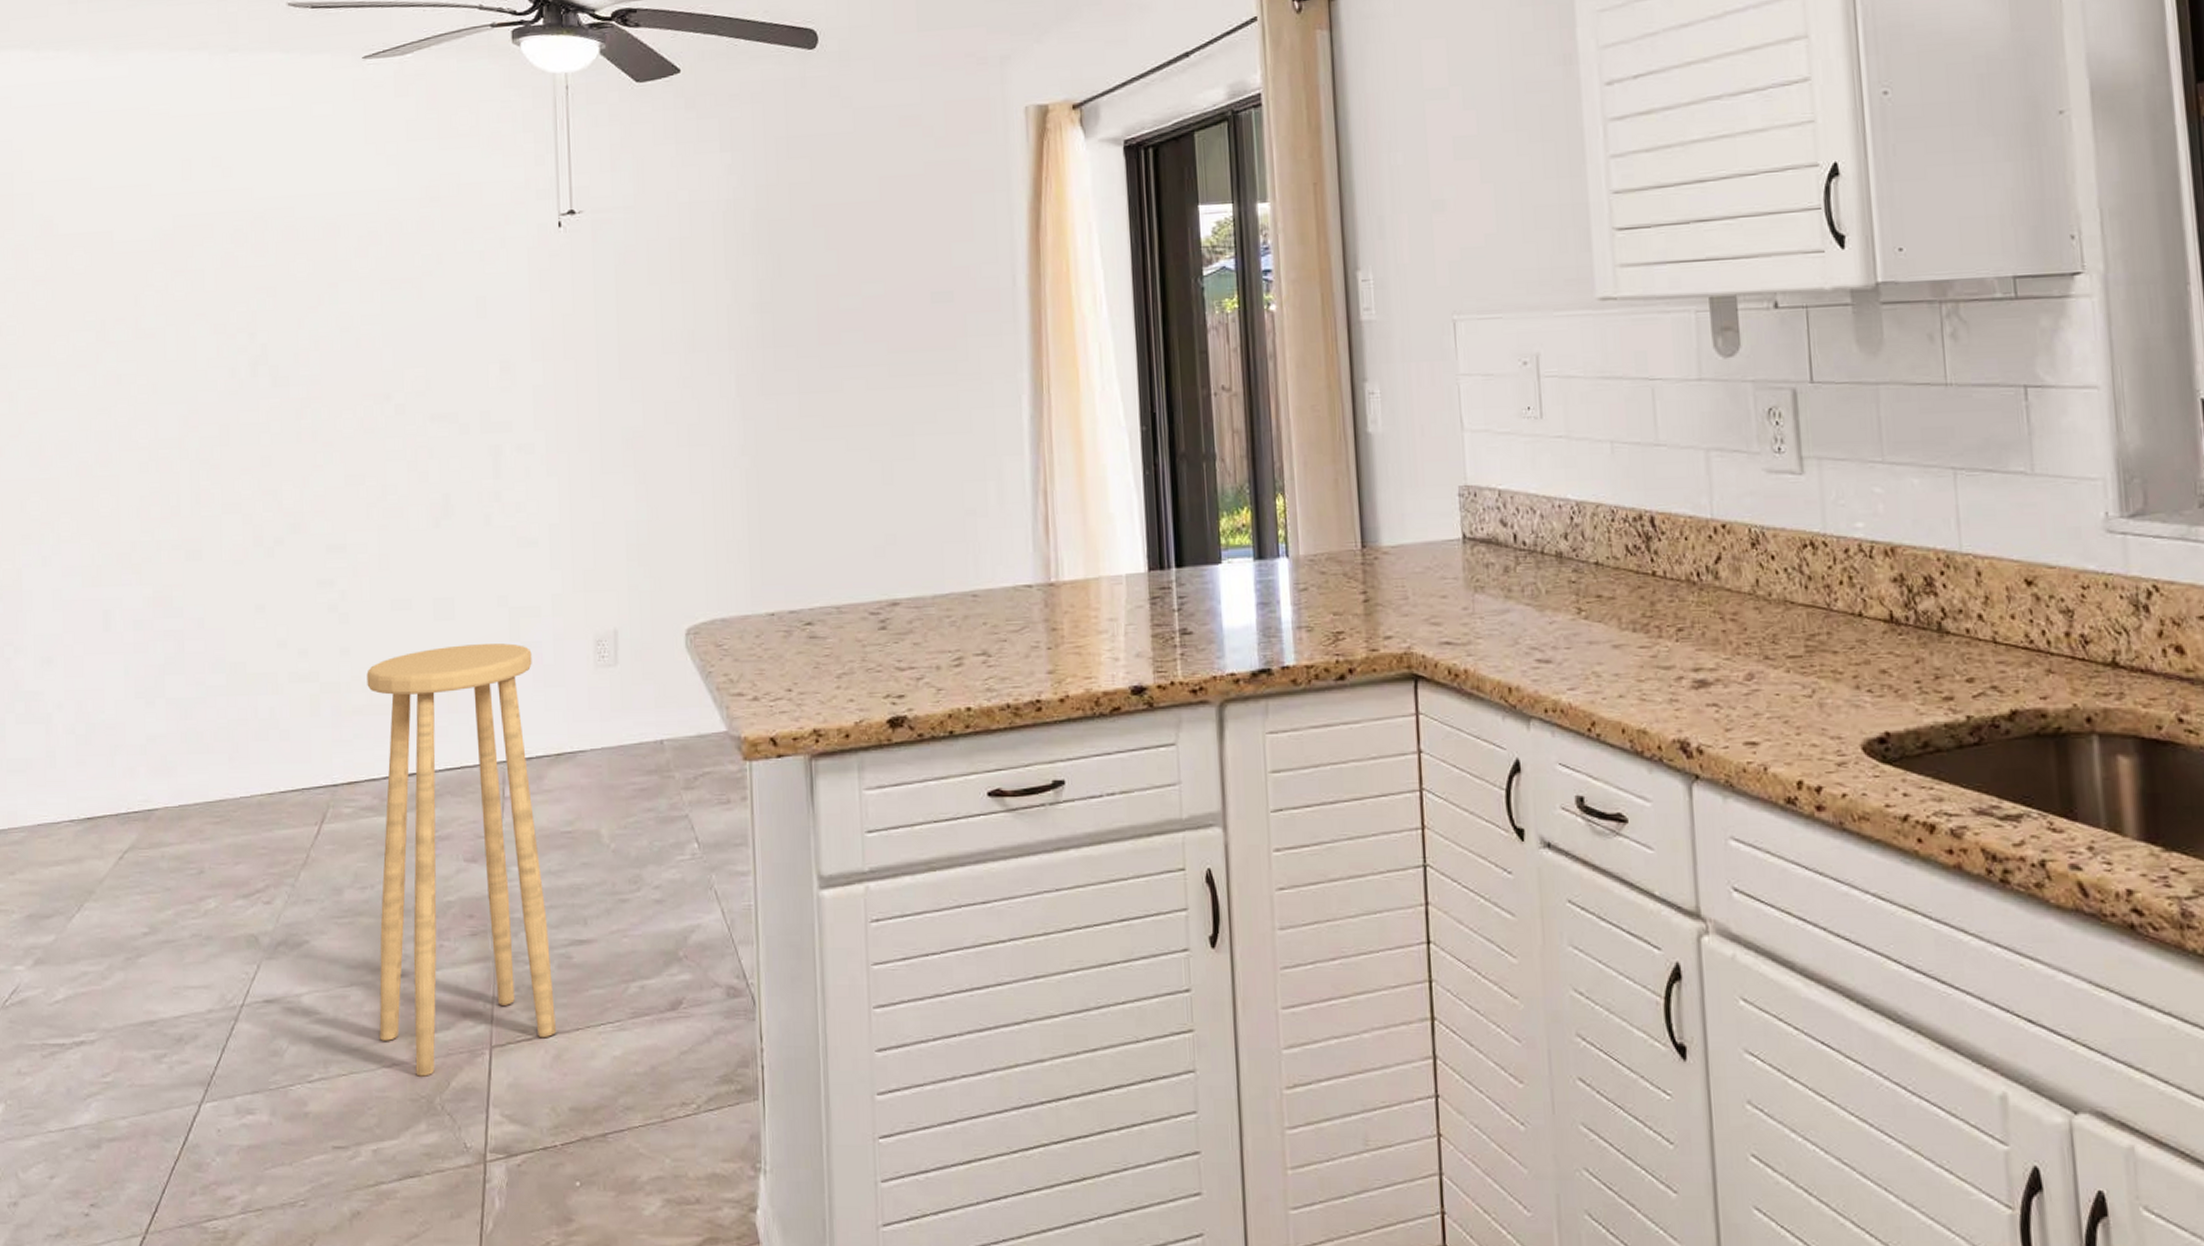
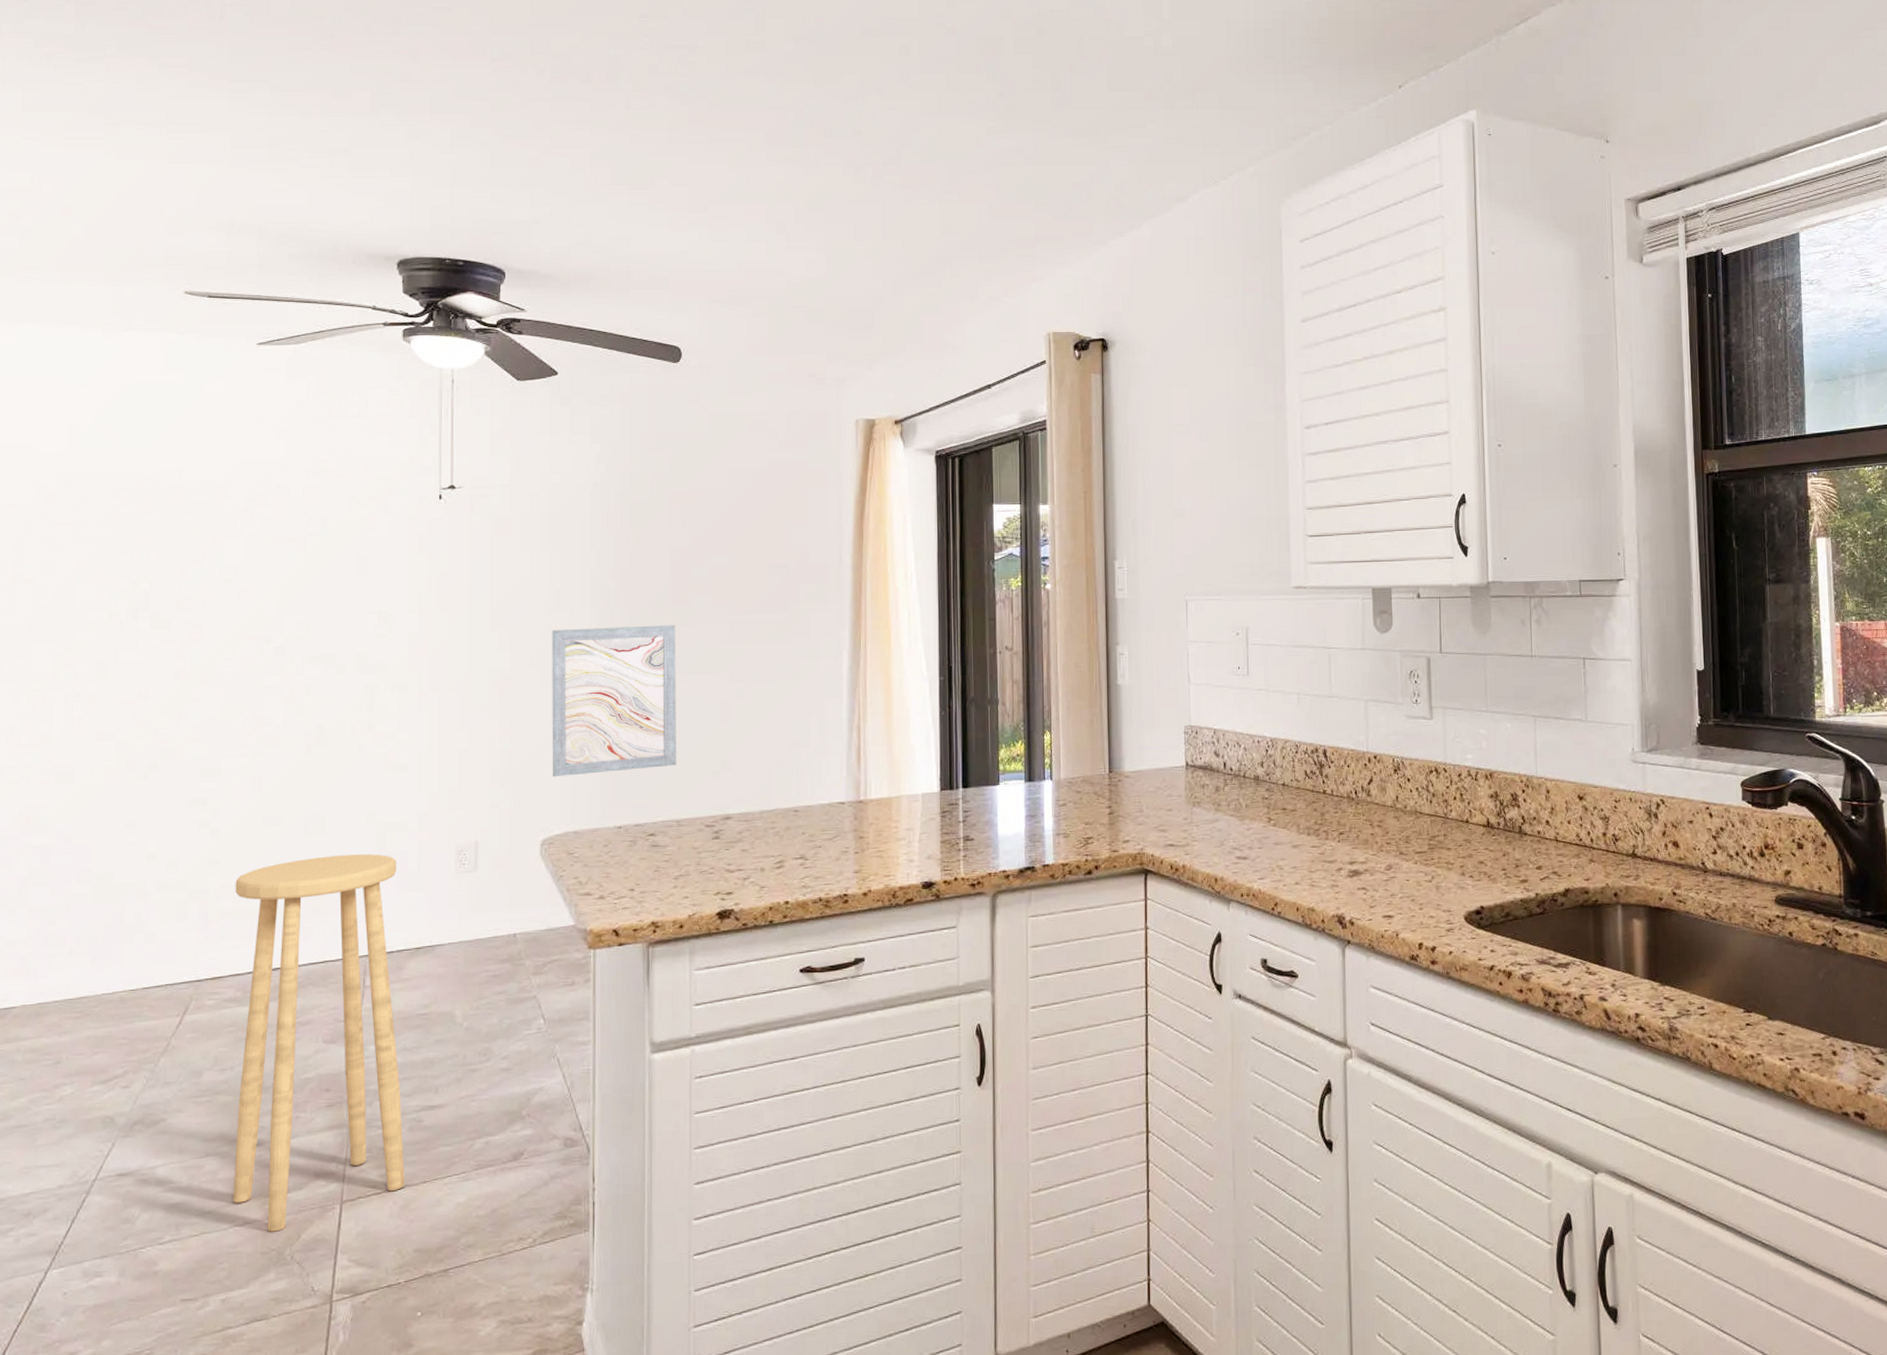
wall art: none [687,368,833,554] -> present [552,624,676,778]

